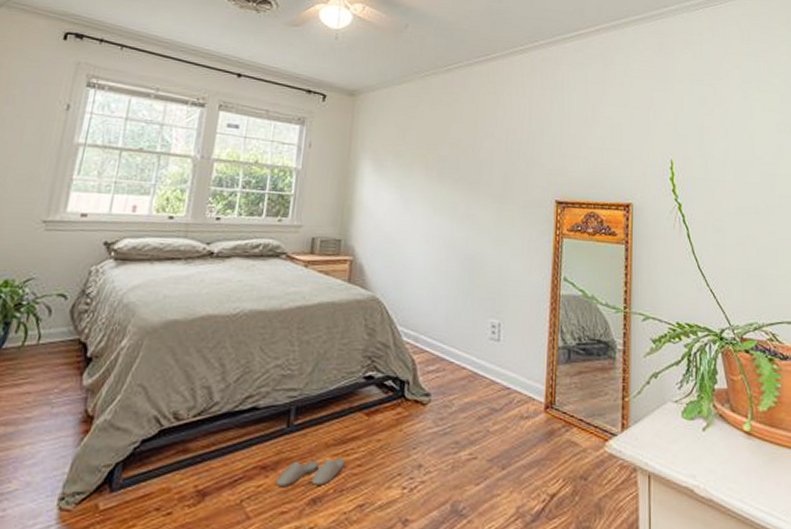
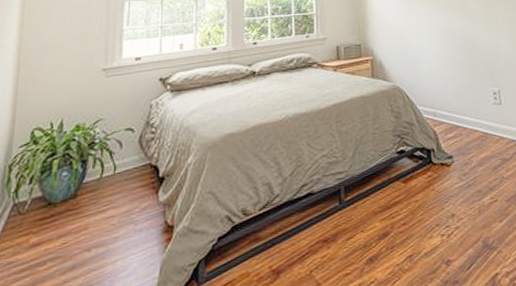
slippers: present [274,458,345,488] -> none [336,221,392,255]

